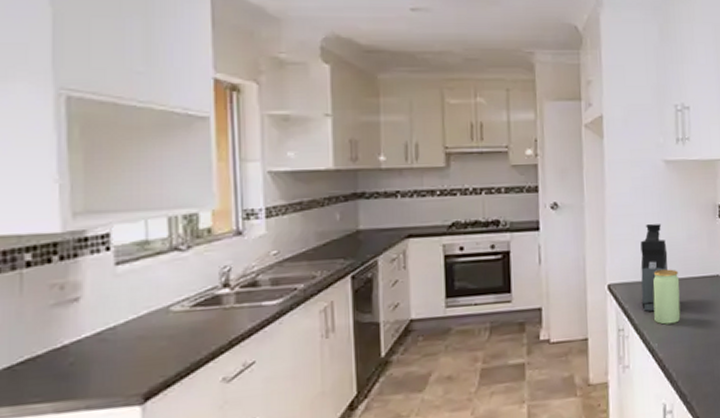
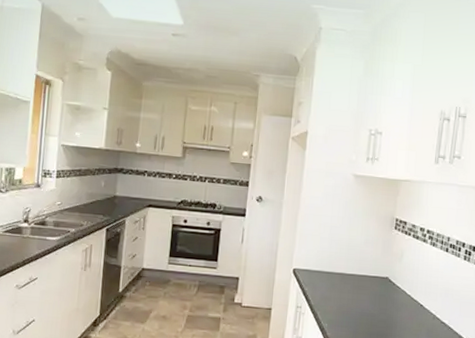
coffee maker: present [640,224,668,311] -> none [318,225,346,297]
jar: present [653,269,681,325] -> none [328,264,354,311]

